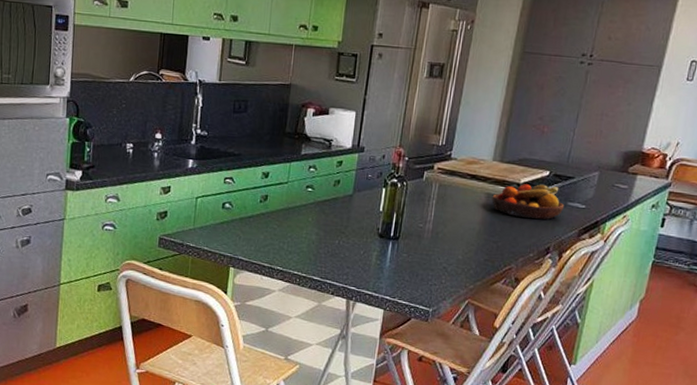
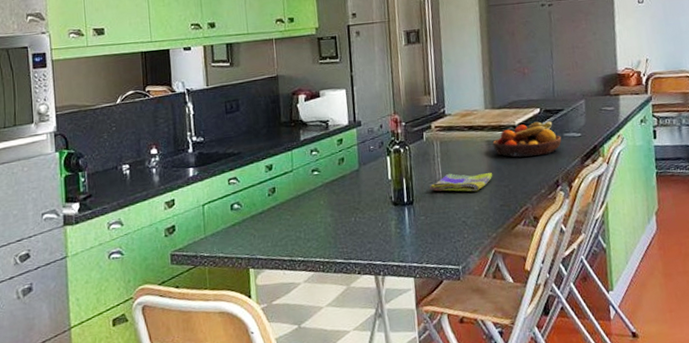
dish towel: none [418,217,485,241] -> present [430,173,493,192]

